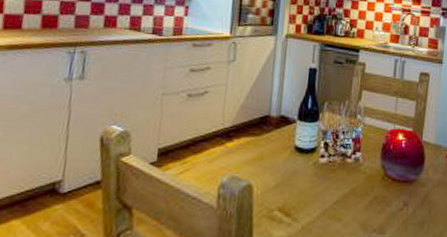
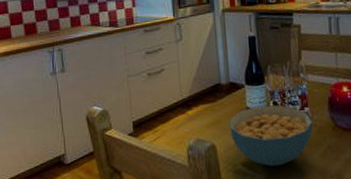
cereal bowl: none [272,145,363,215] -> present [229,105,313,166]

